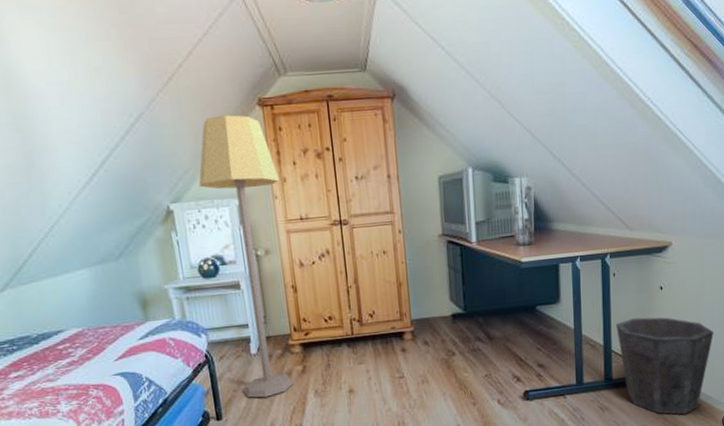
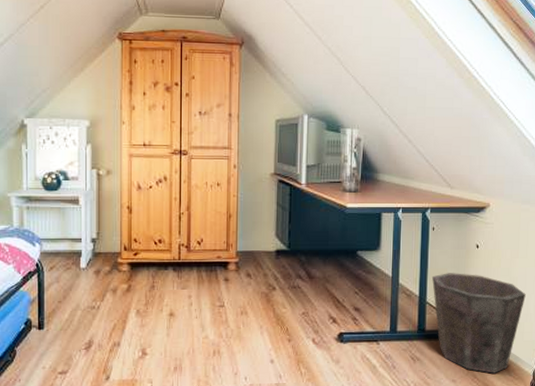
lamp: present [198,115,294,398] -> none [53,44,129,312]

